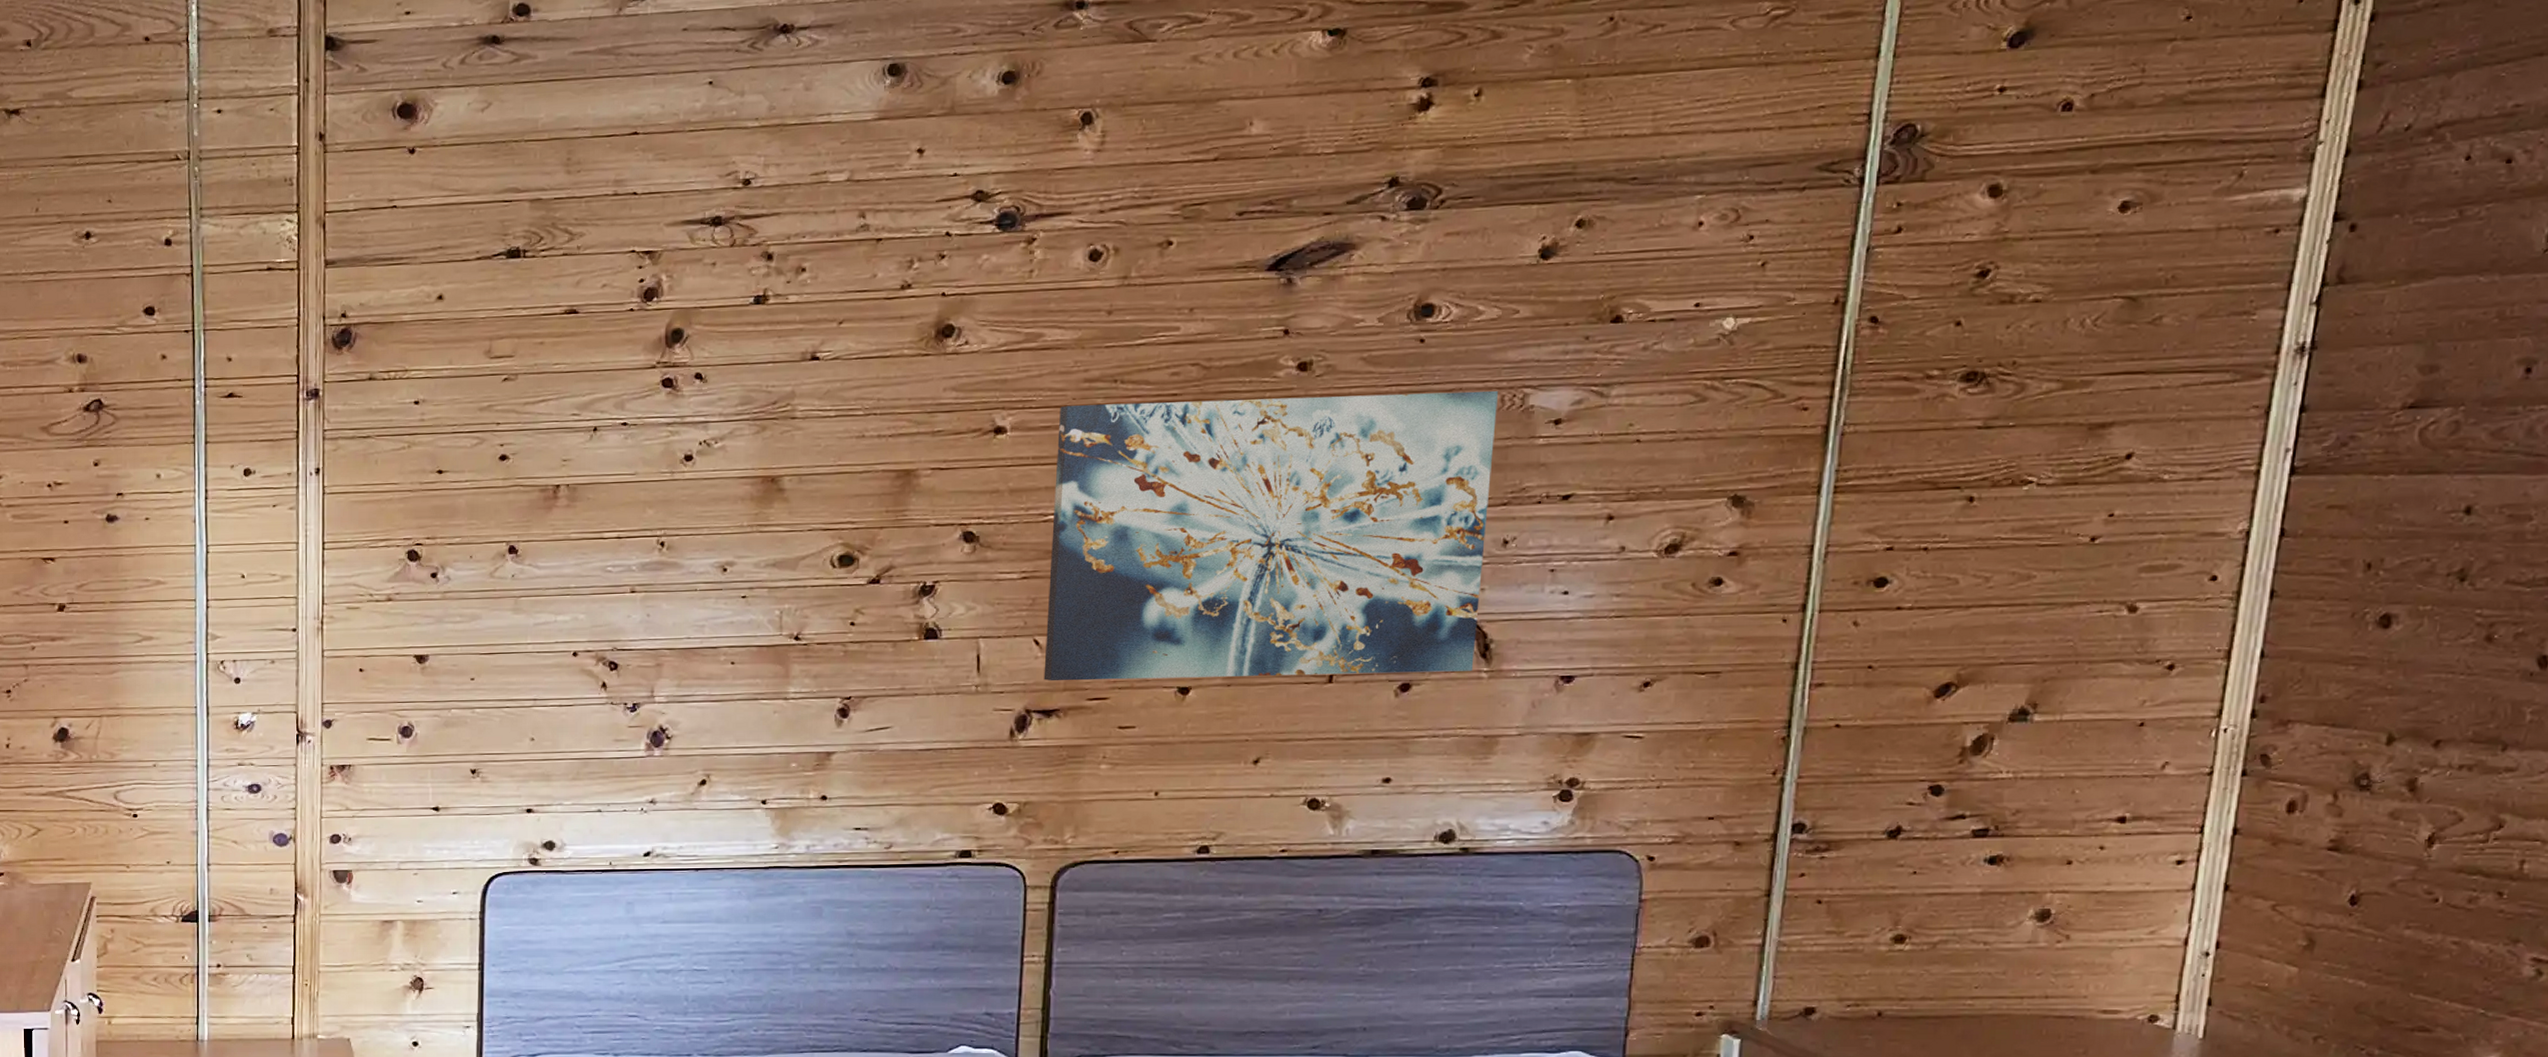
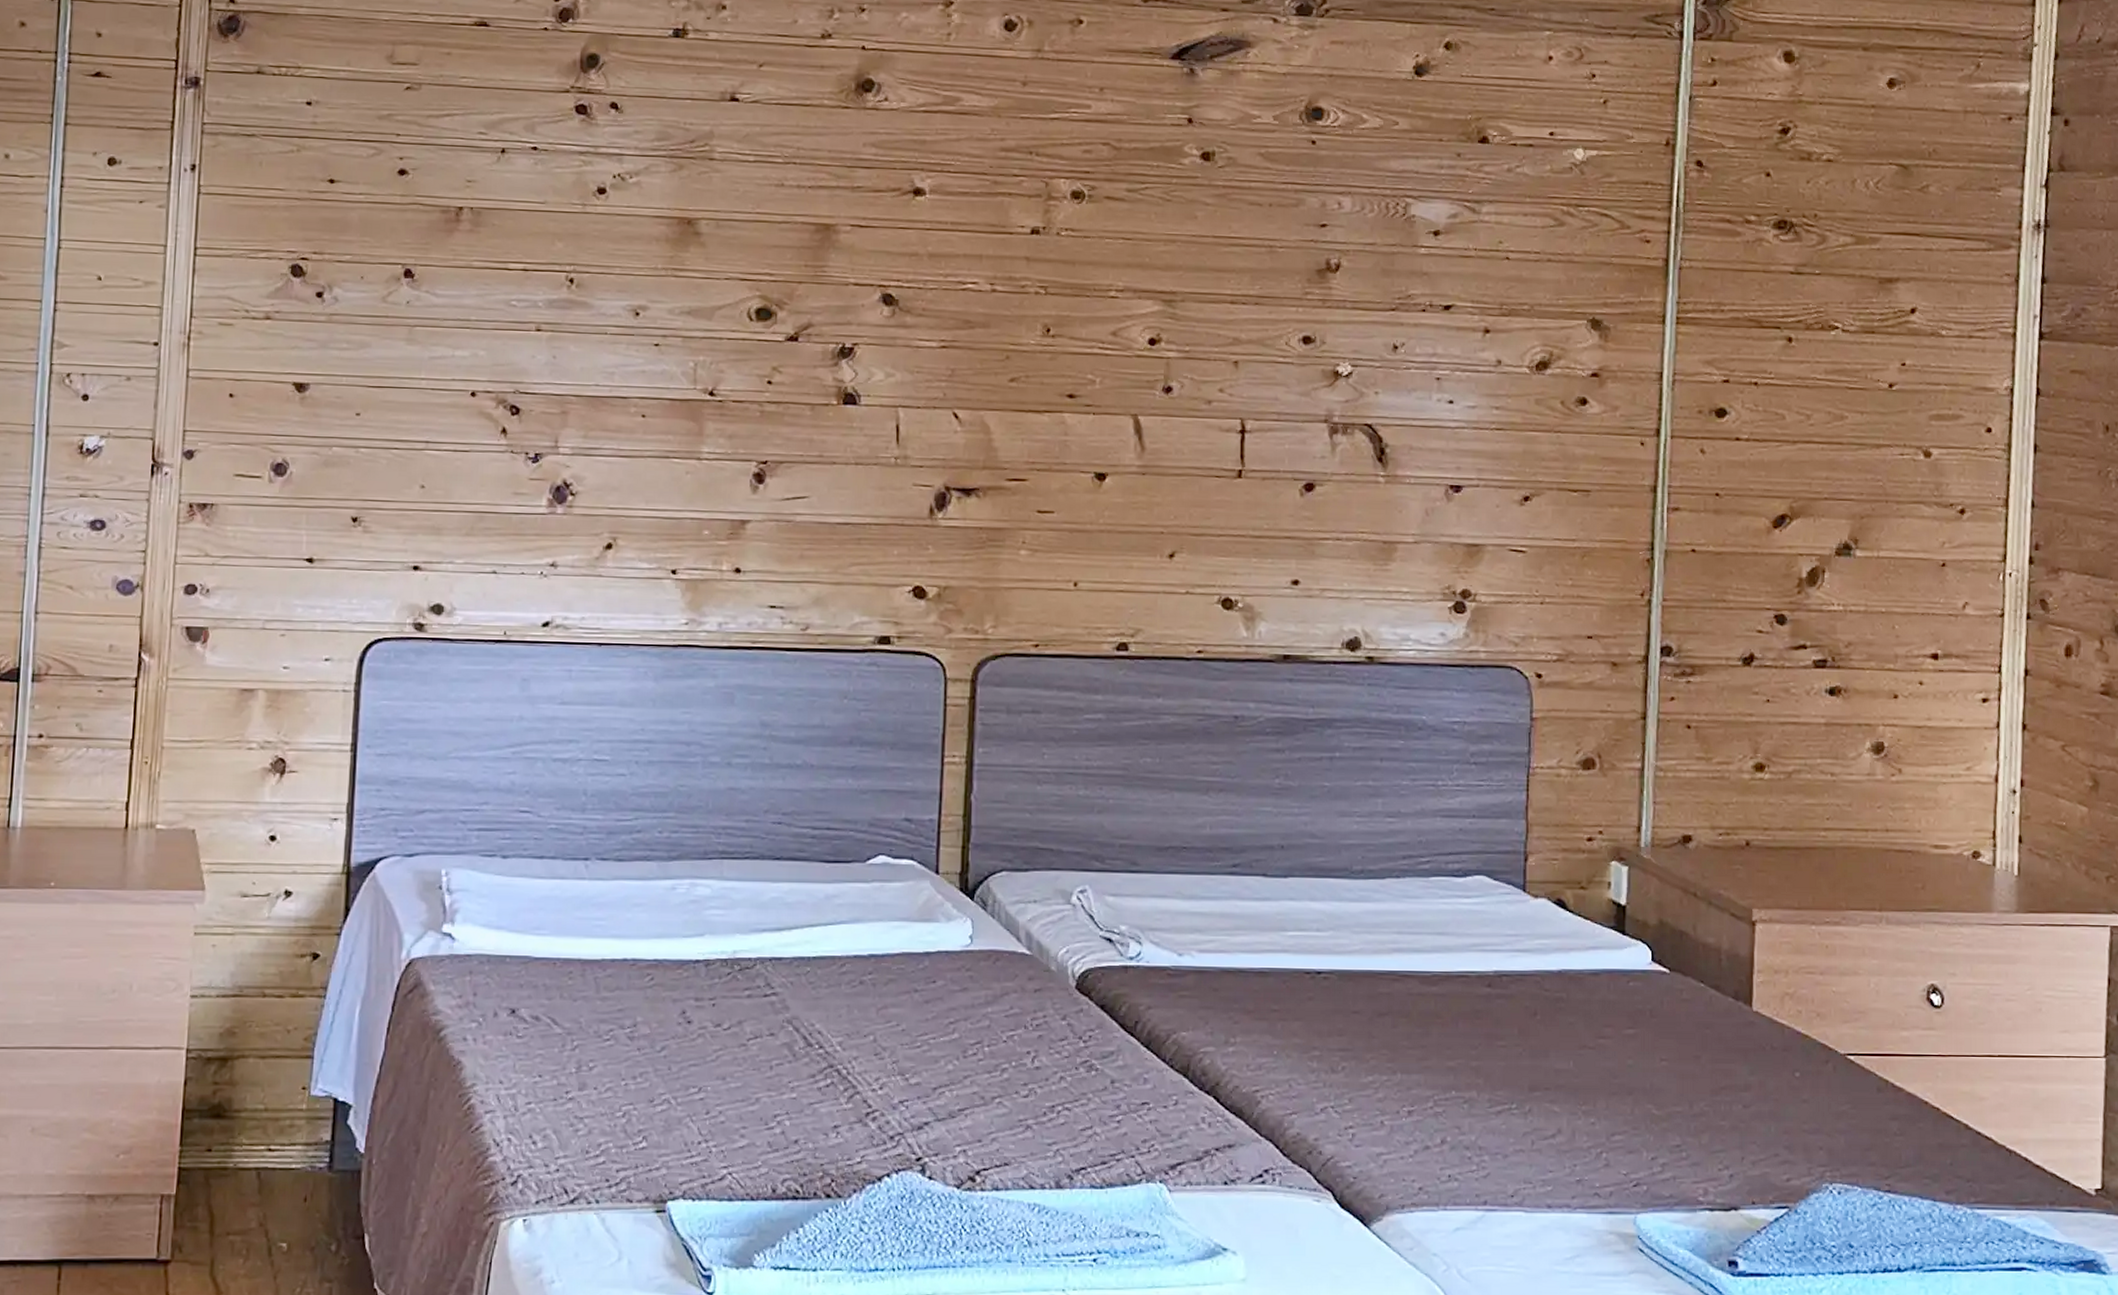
wall art: present [1043,390,1498,681] -> none [963,172,1383,474]

